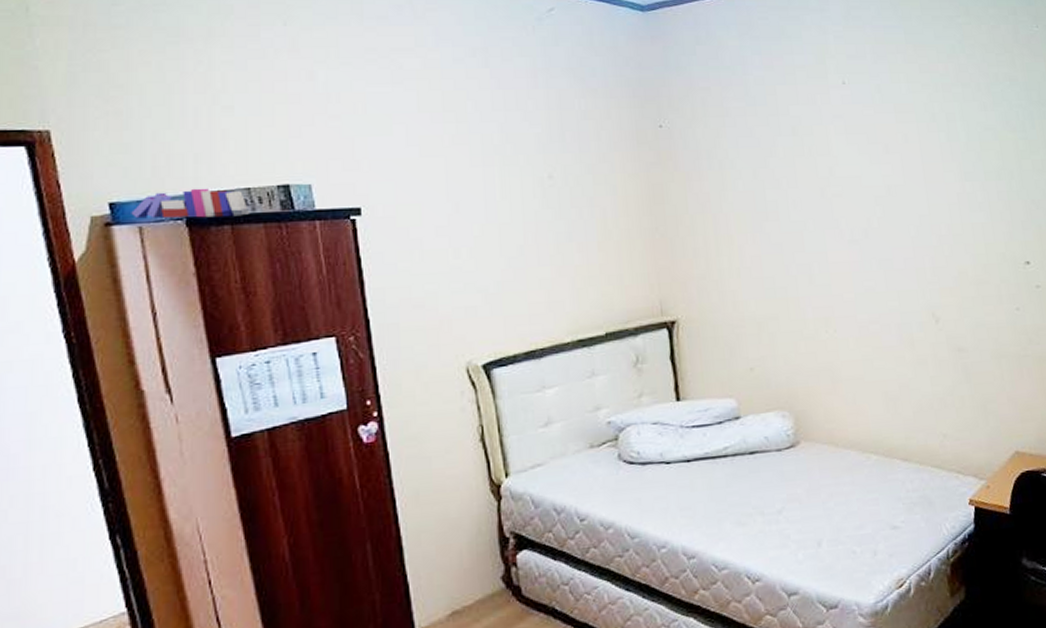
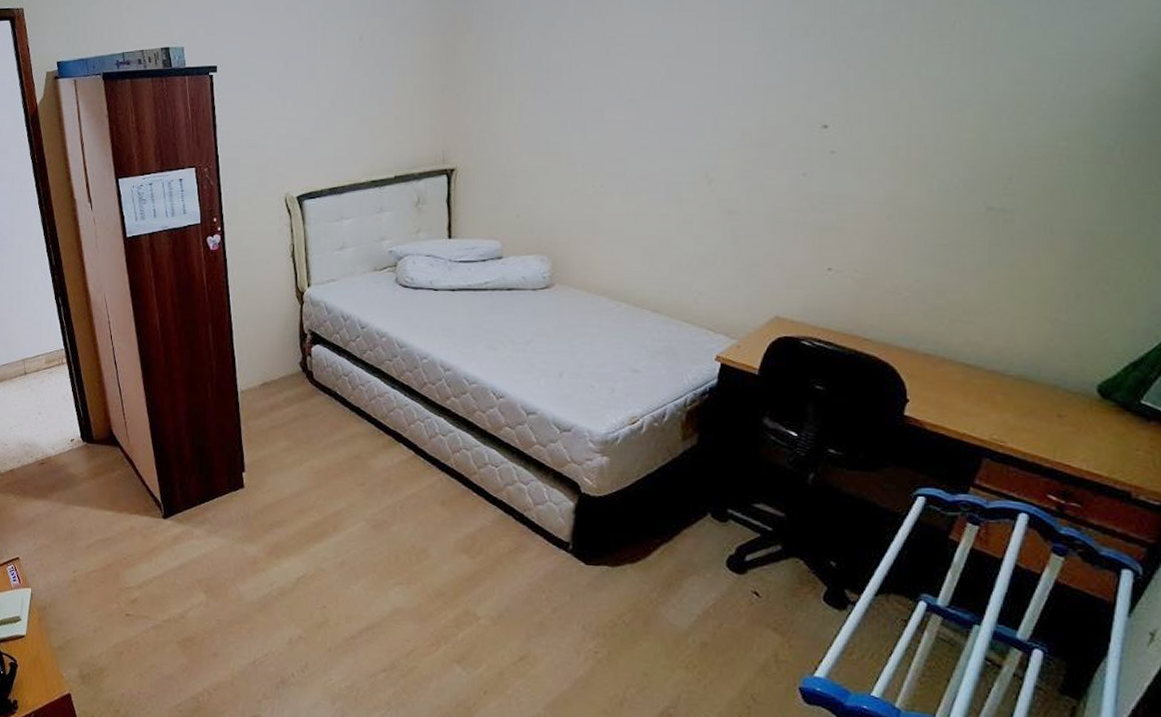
books: present [131,188,250,219] -> none [70,50,143,74]

